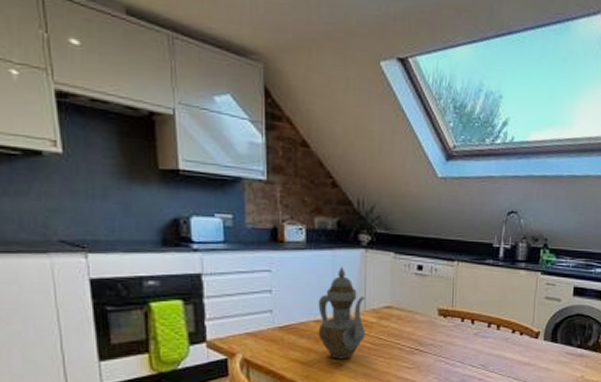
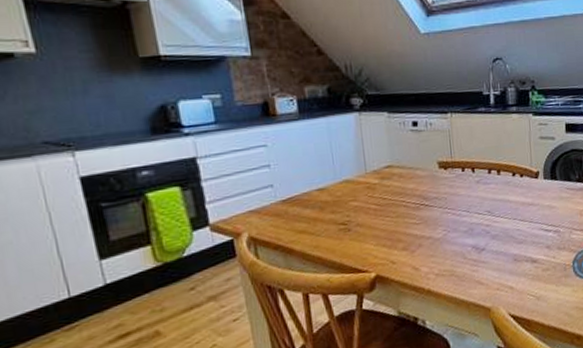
teapot: present [318,266,366,360] -> none [318,131,370,226]

